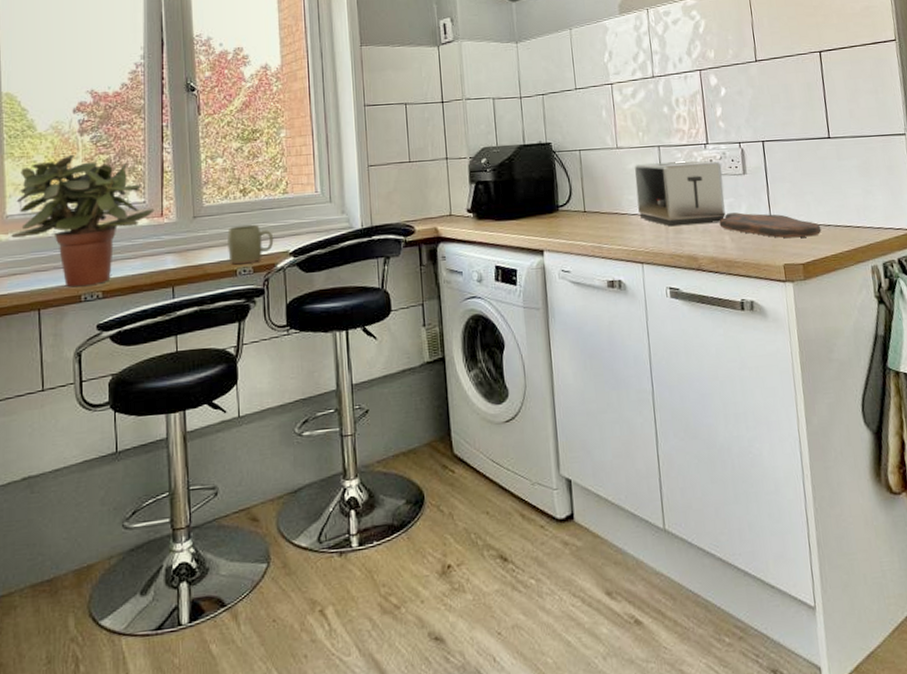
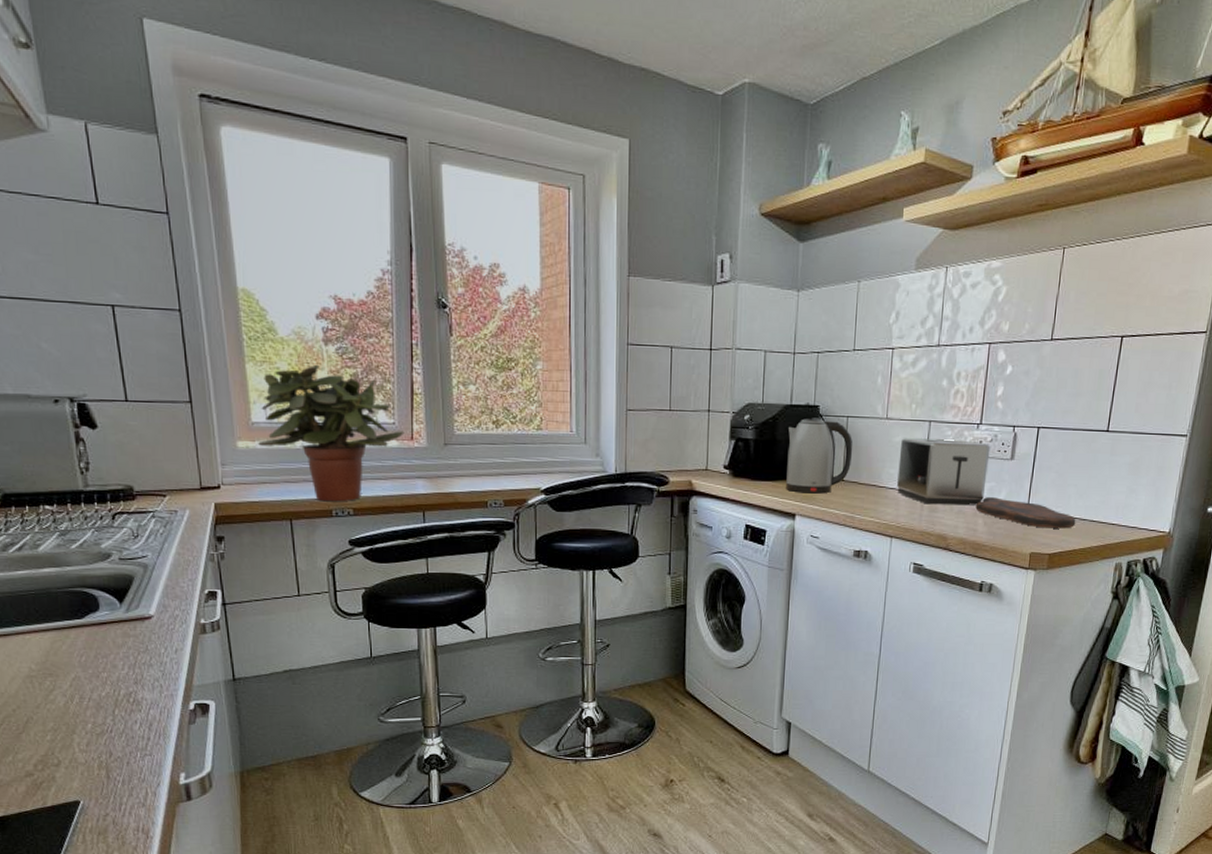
mug: present [227,224,274,264] -> none [479,457,526,496]
kettle: none [525,154,591,229] -> present [786,417,853,494]

